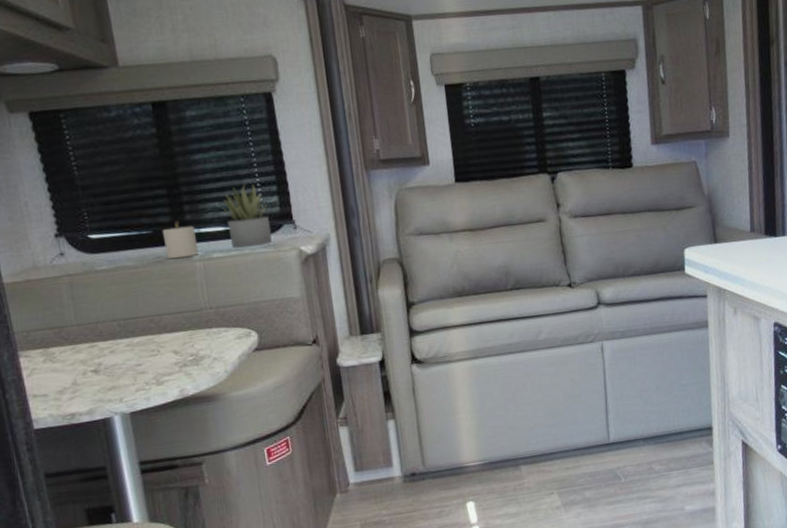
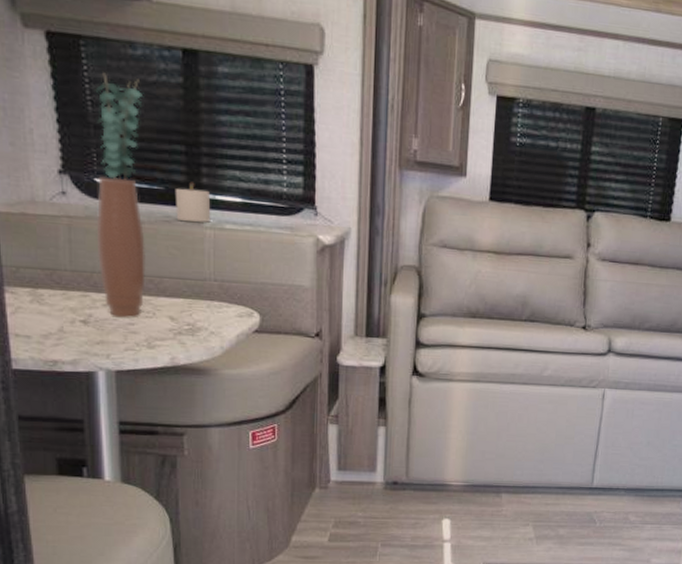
vase: none [78,137,147,362] -> present [95,72,146,318]
succulent plant: present [223,184,273,249] -> none [243,158,292,226]

